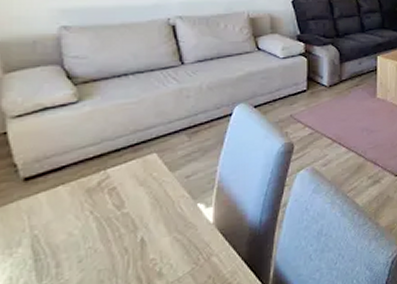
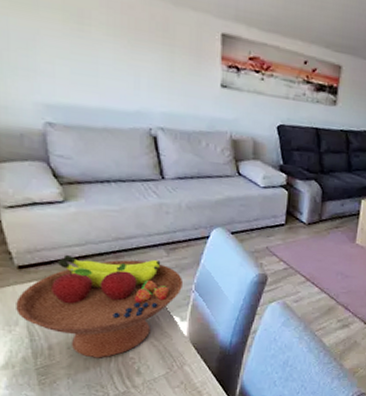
fruit bowl: none [19,147,206,268] -> present [16,254,182,358]

